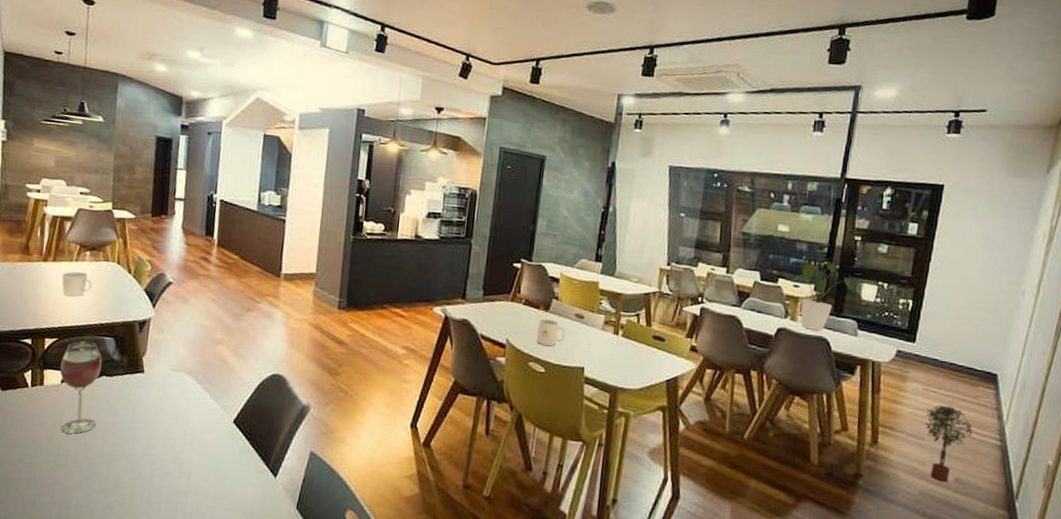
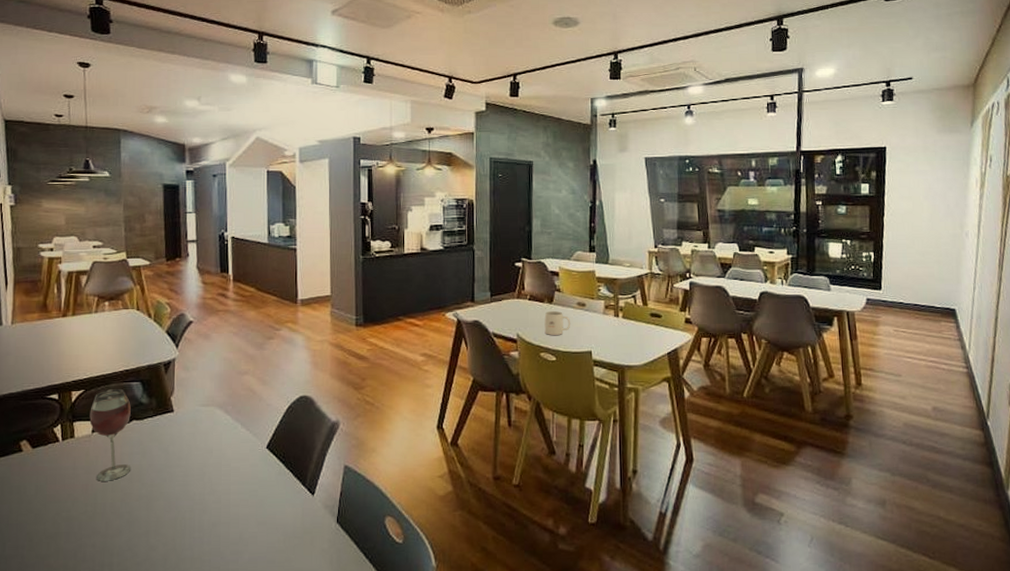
mug: present [62,271,92,297] -> none [83,322,114,347]
house plant: present [793,261,855,332] -> none [768,227,822,291]
potted tree: present [924,405,973,482] -> none [900,343,942,412]

